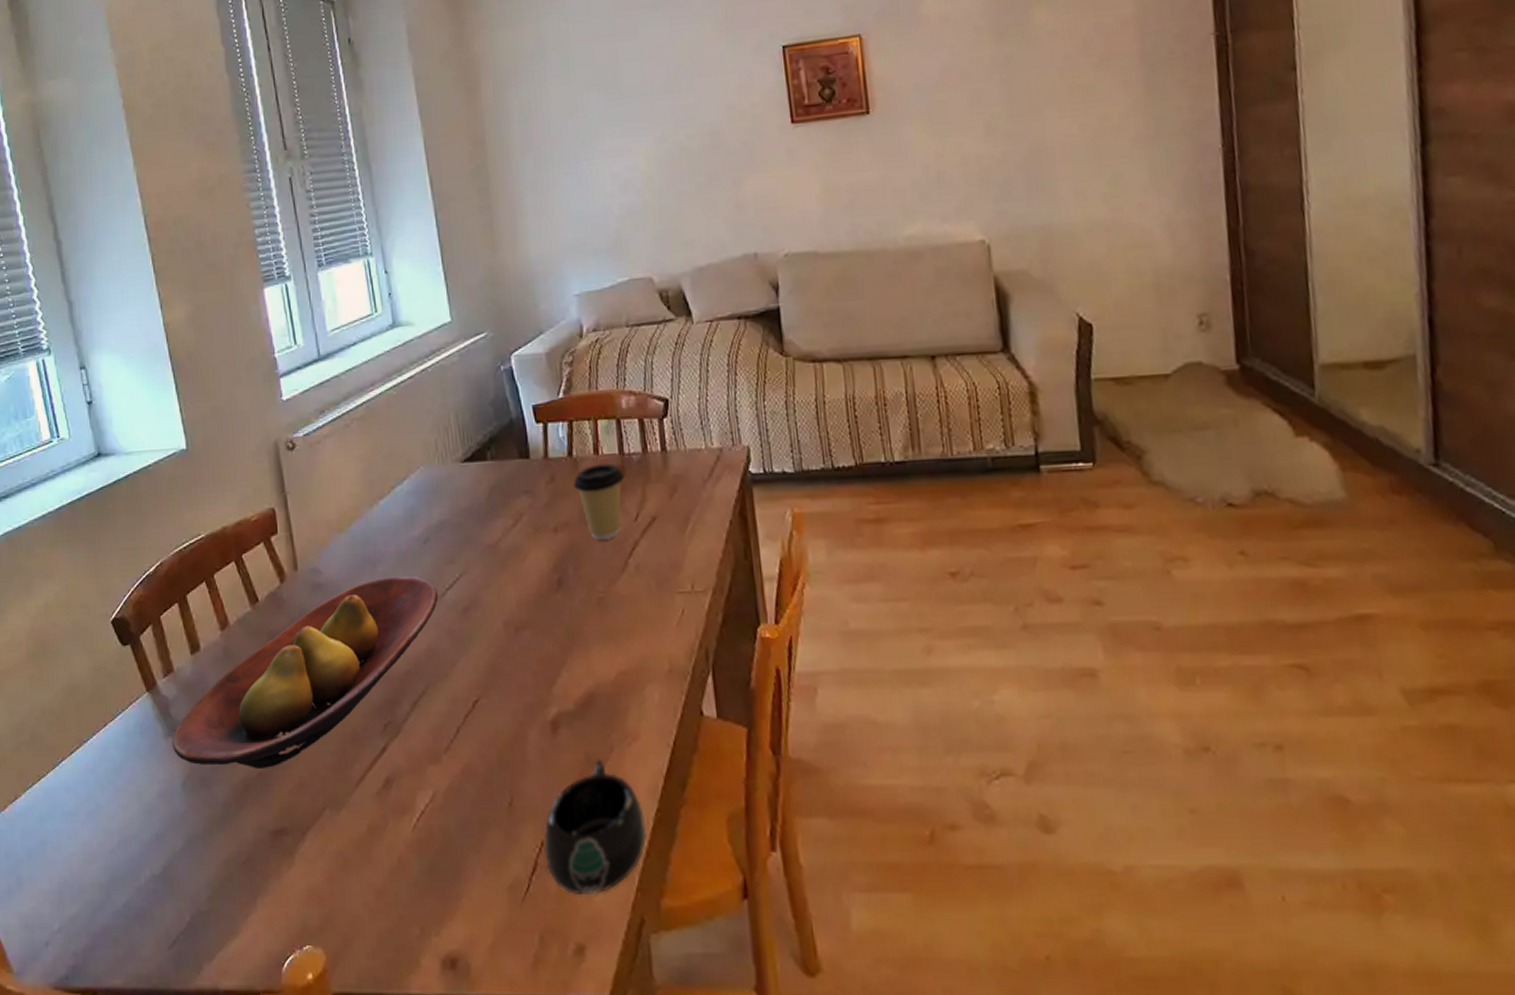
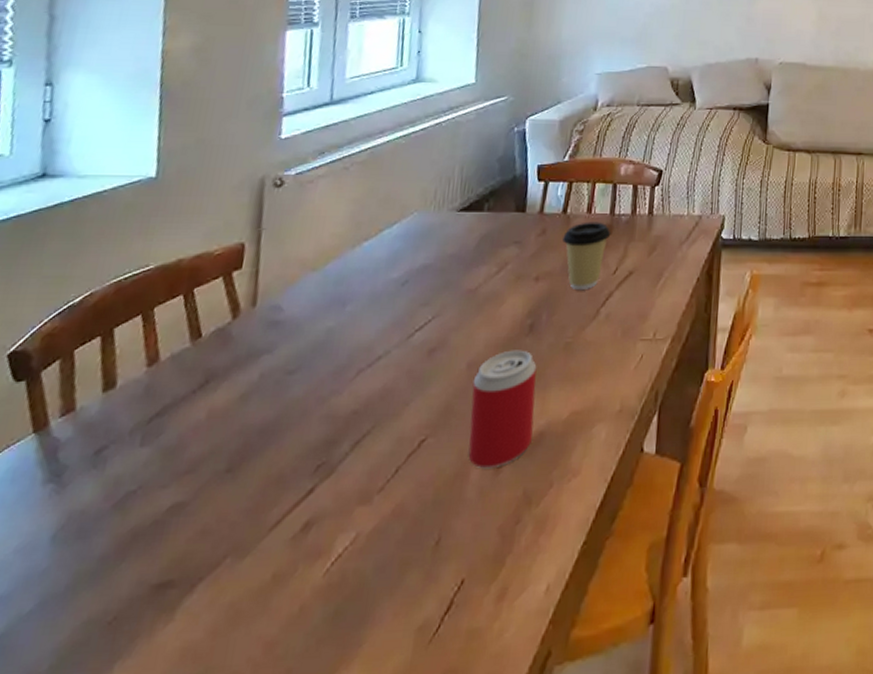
fruit bowl: present [172,576,439,768] -> none [50,316,407,516]
beverage can: none [512,606,583,731] -> present [468,350,537,469]
mug: present [544,759,648,894] -> none [462,495,571,631]

